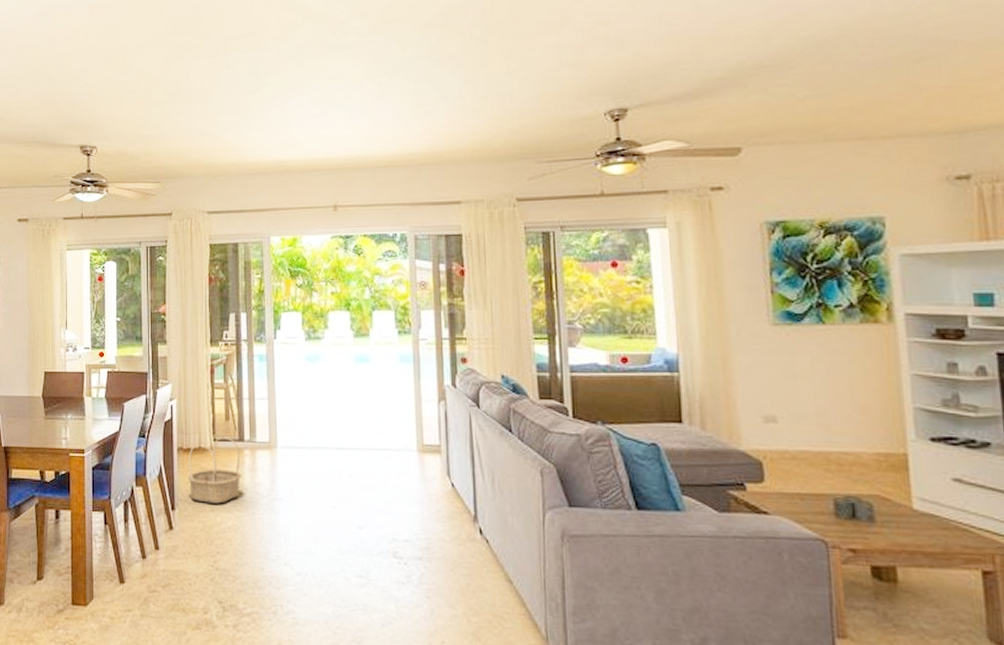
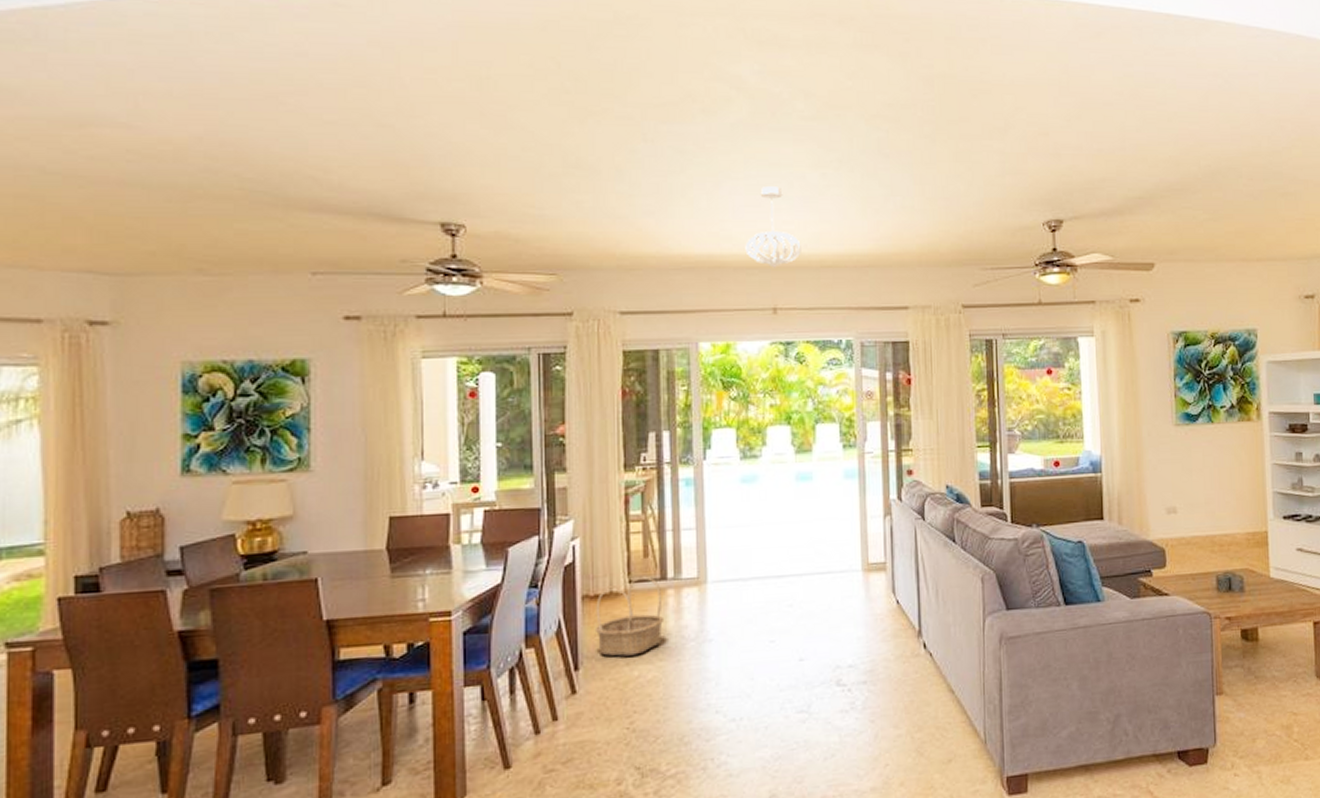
pendant light: none [309,97,359,170] -> present [745,186,801,268]

